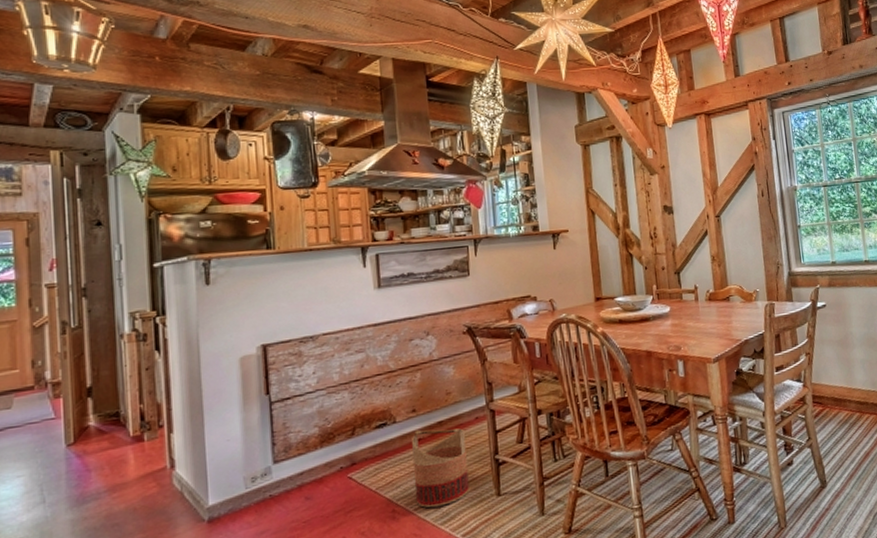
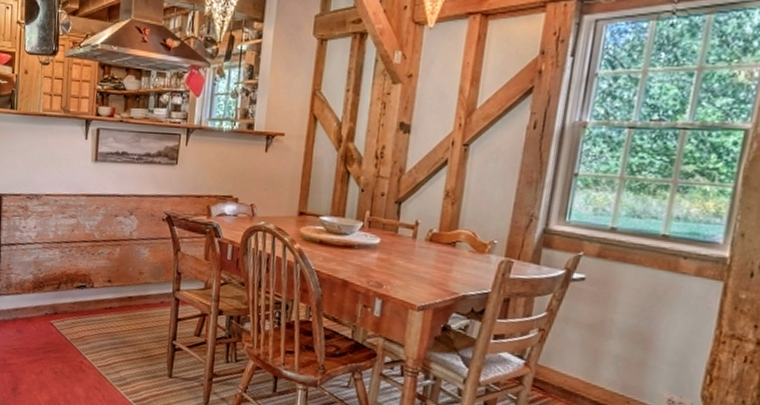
basket: present [412,428,469,508] -> none [101,299,150,371]

